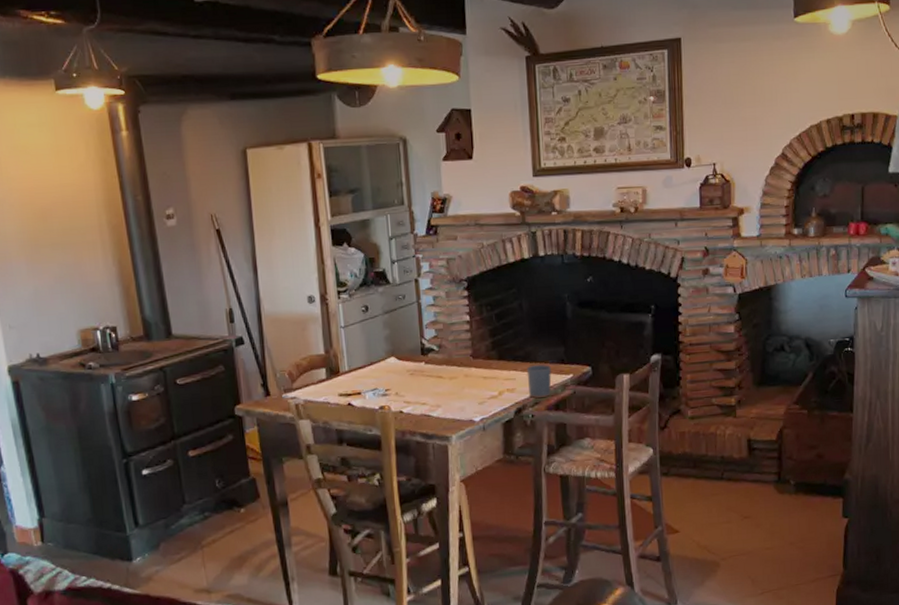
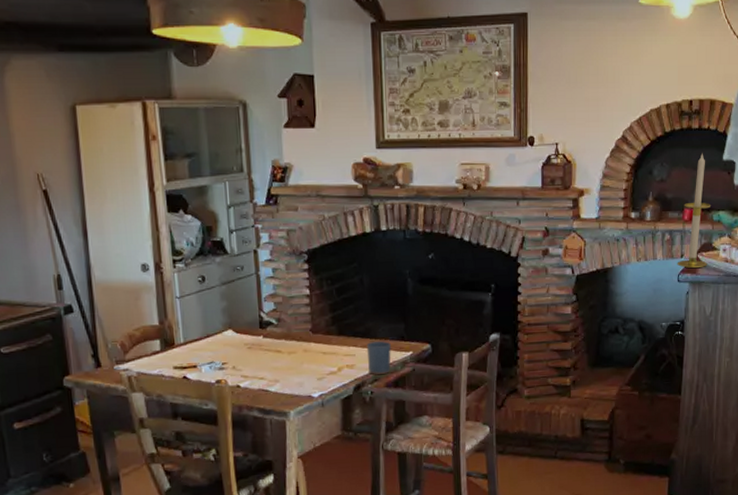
candle: none [844,167,878,284] -> present [677,153,712,269]

